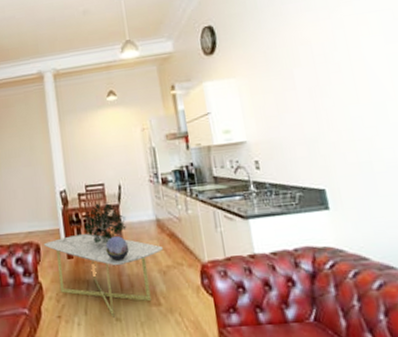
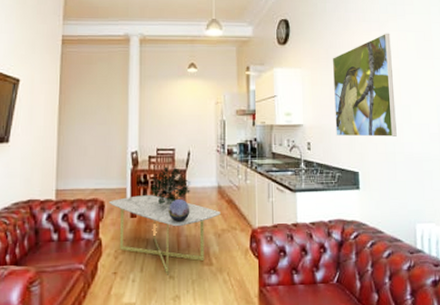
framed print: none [272,19,371,150] -> present [332,33,397,137]

